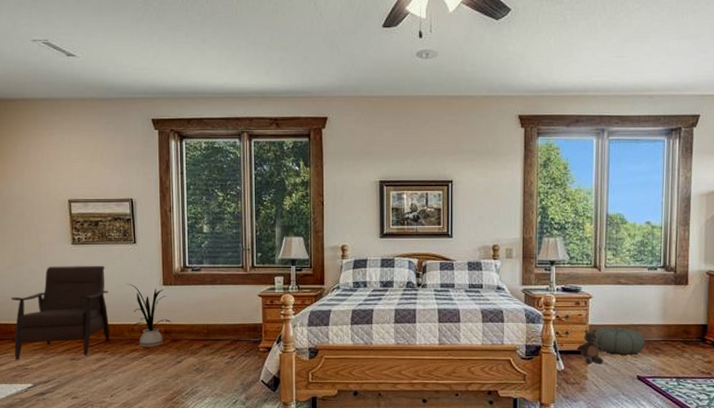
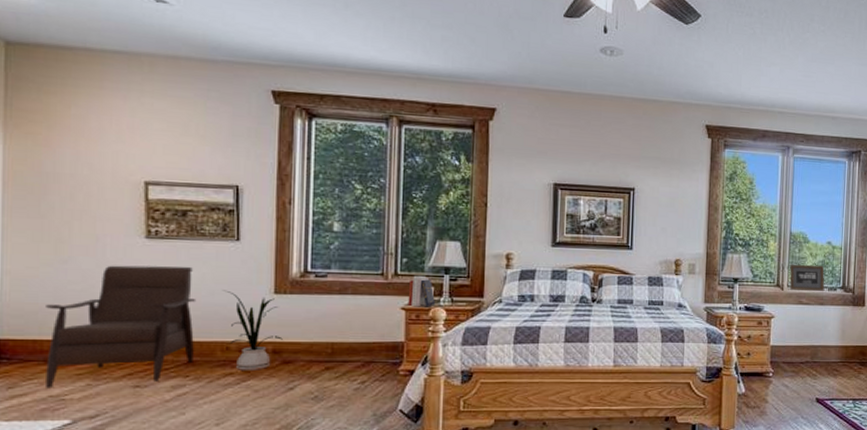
books: none [263,267,286,294] -> present [407,275,436,307]
stuffed bear: present [576,329,604,363] -> none [758,350,785,386]
pouf: present [594,327,646,355] -> none [775,348,825,376]
picture frame: none [607,245,644,271] -> present [789,264,825,291]

